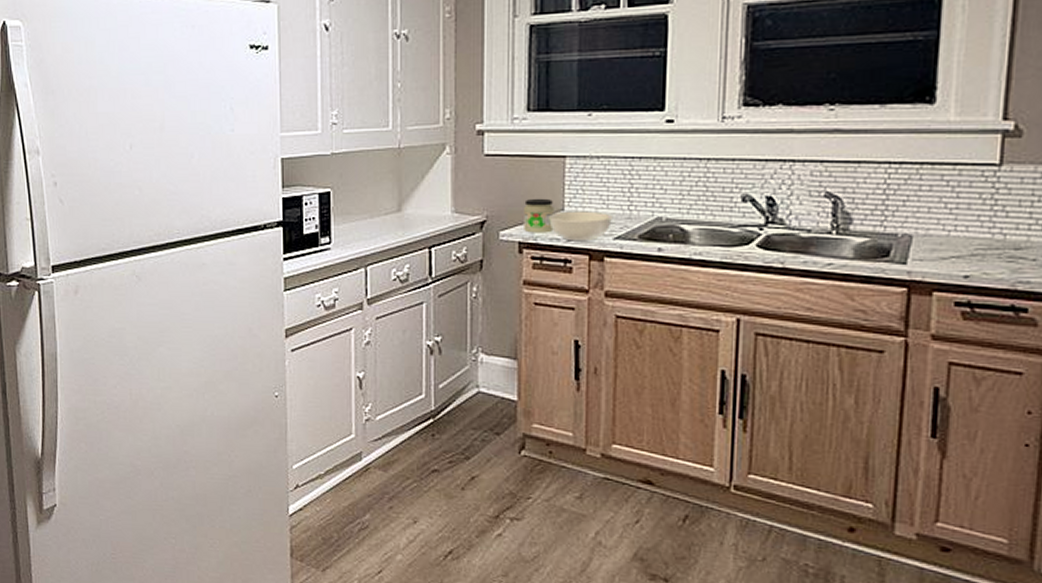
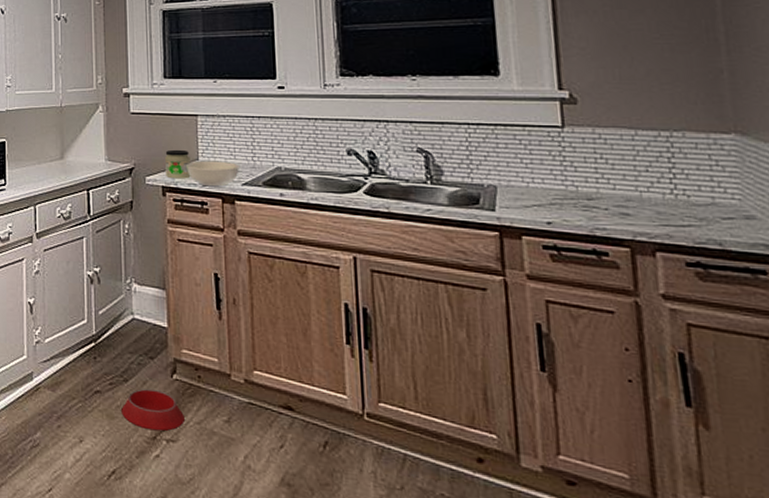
pet bowl: none [461,466,531,510] -> present [121,389,184,431]

